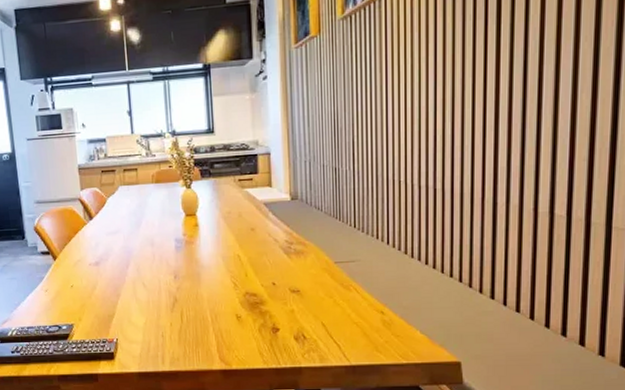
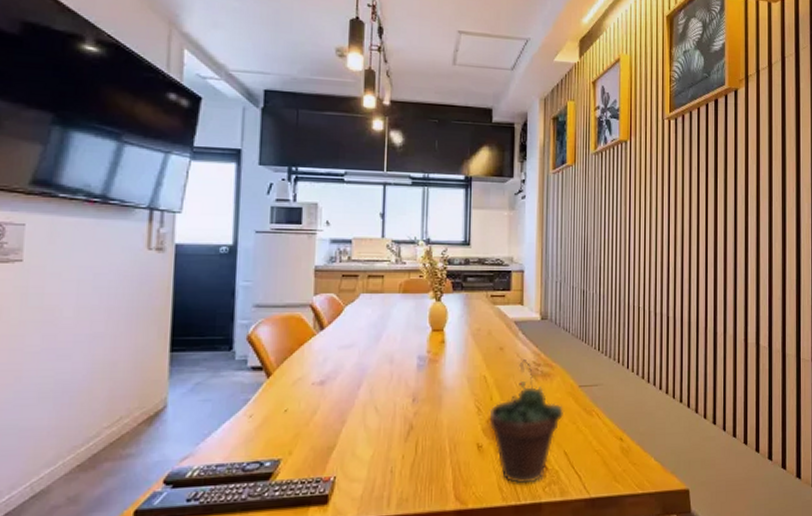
succulent plant: none [245,239,320,350] -> present [489,359,565,484]

